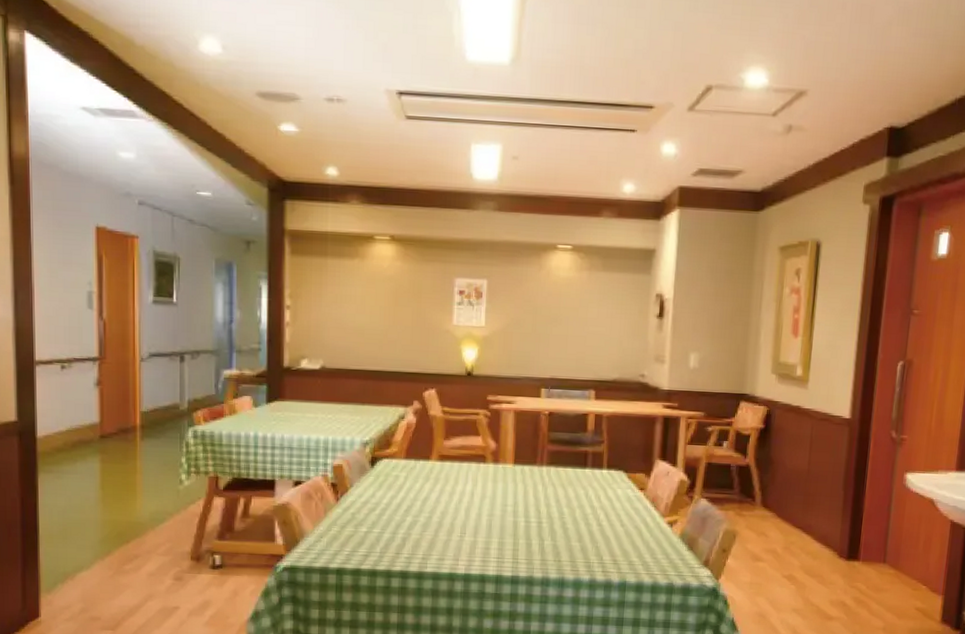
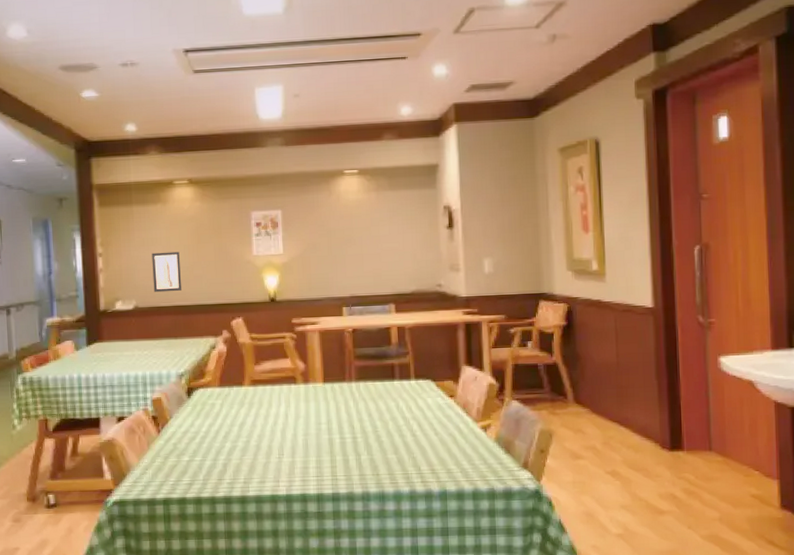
wall art: none [343,311,375,355] -> present [152,251,181,293]

